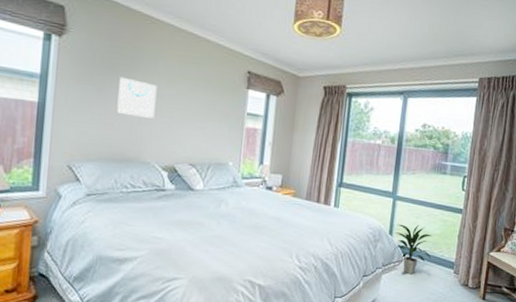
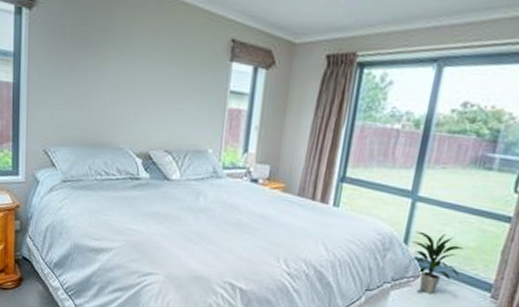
wall art: present [116,76,157,119] -> none [88,51,130,99]

